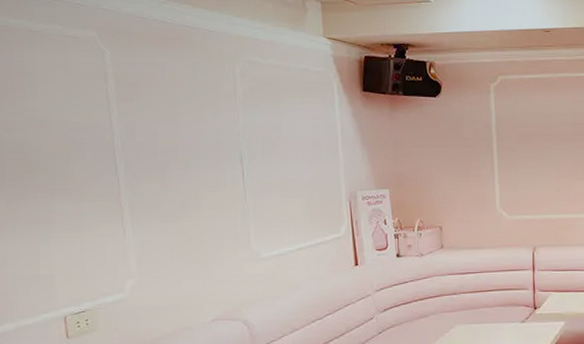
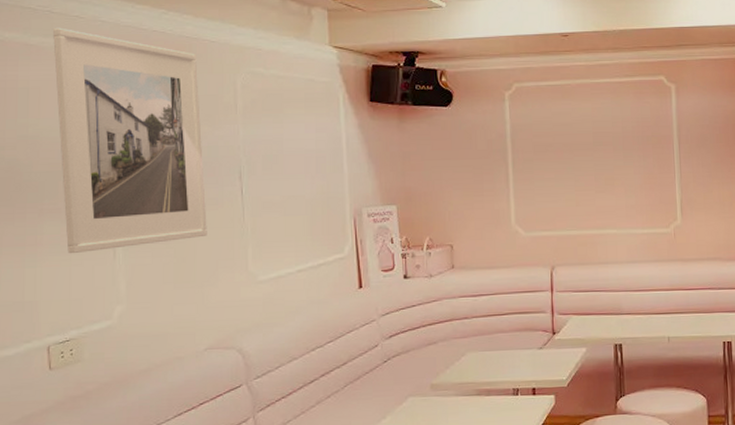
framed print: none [57,15,211,232] -> present [53,27,207,254]

